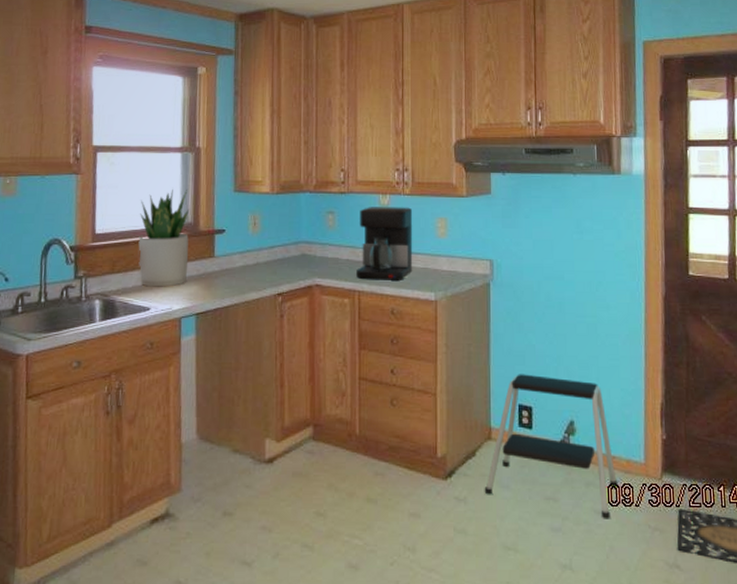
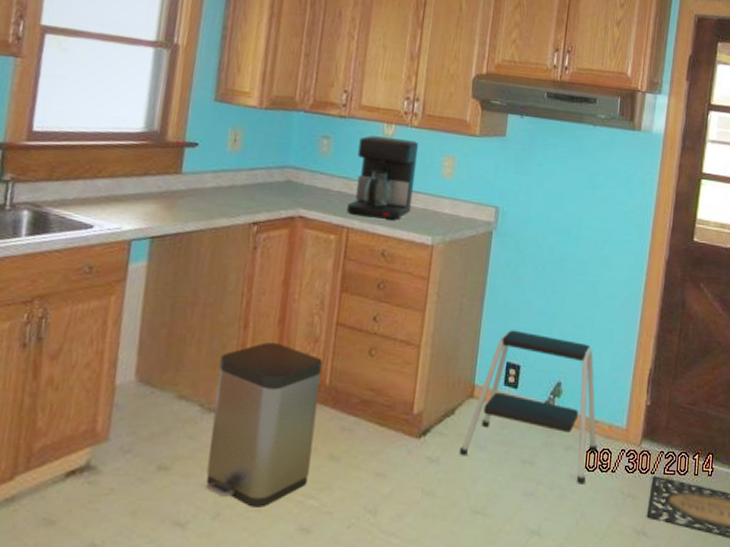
planter: present [138,190,189,287] -> none [84,89,157,203]
pedal bin: none [263,399,352,547] -> present [206,342,324,508]

